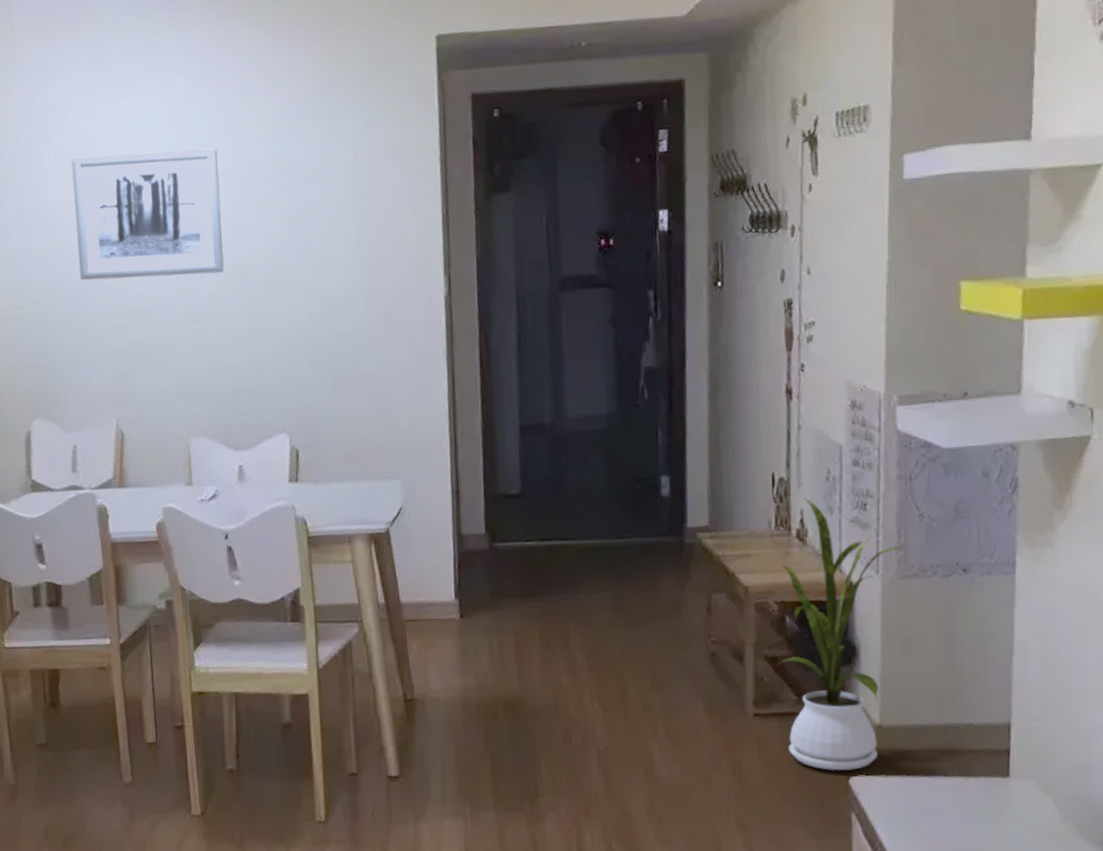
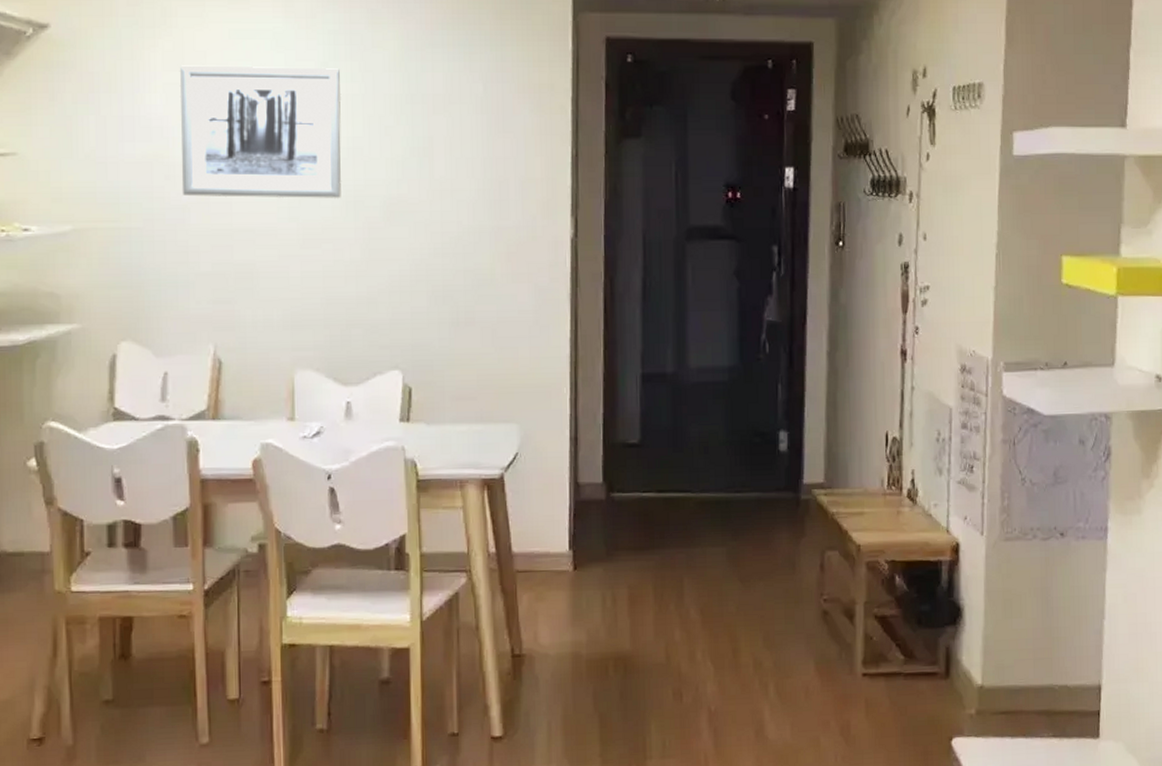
house plant: present [777,498,903,771] -> none [886,459,1006,732]

